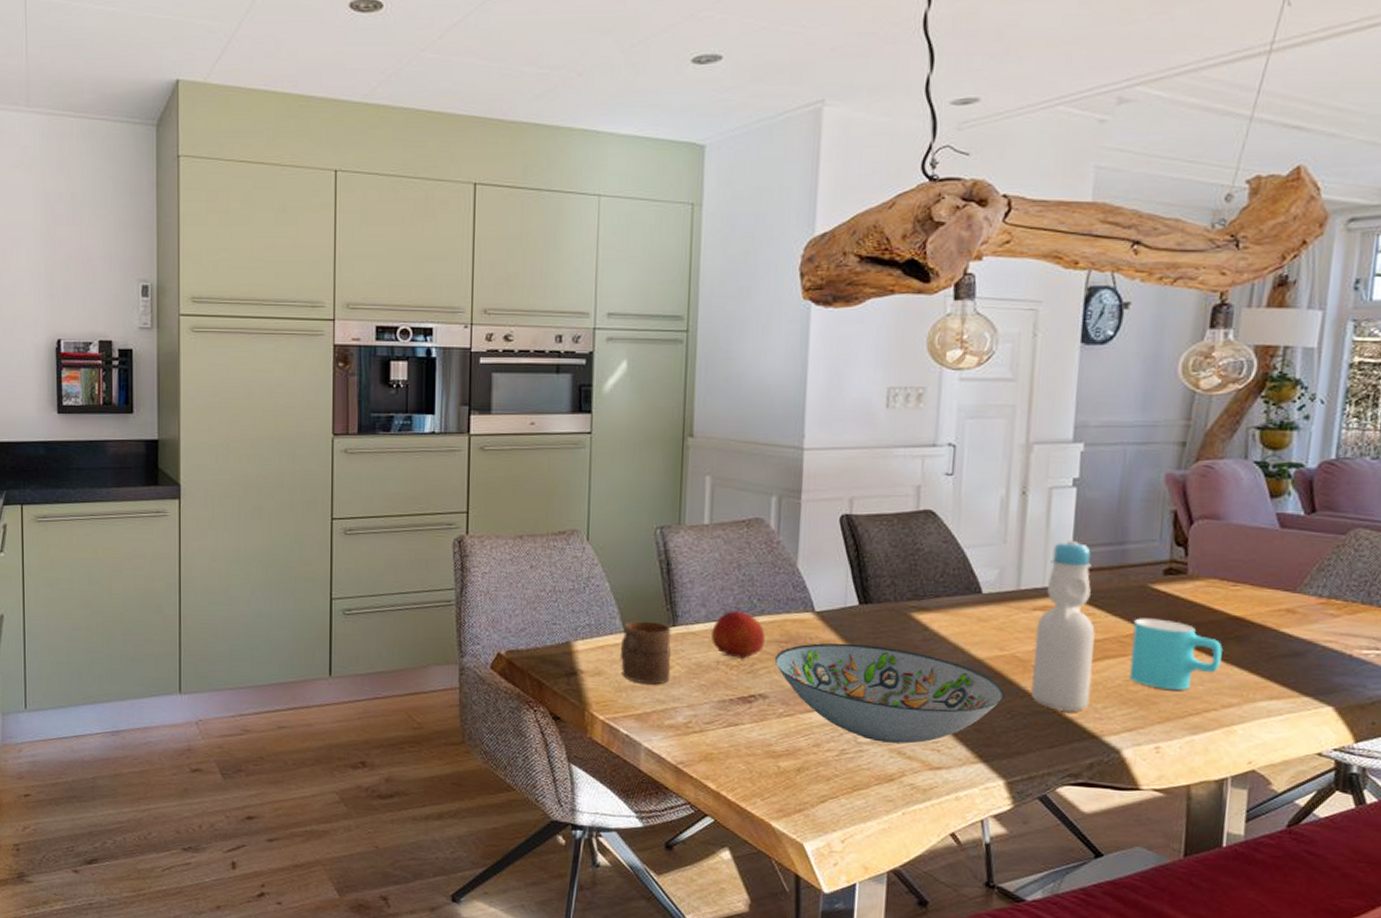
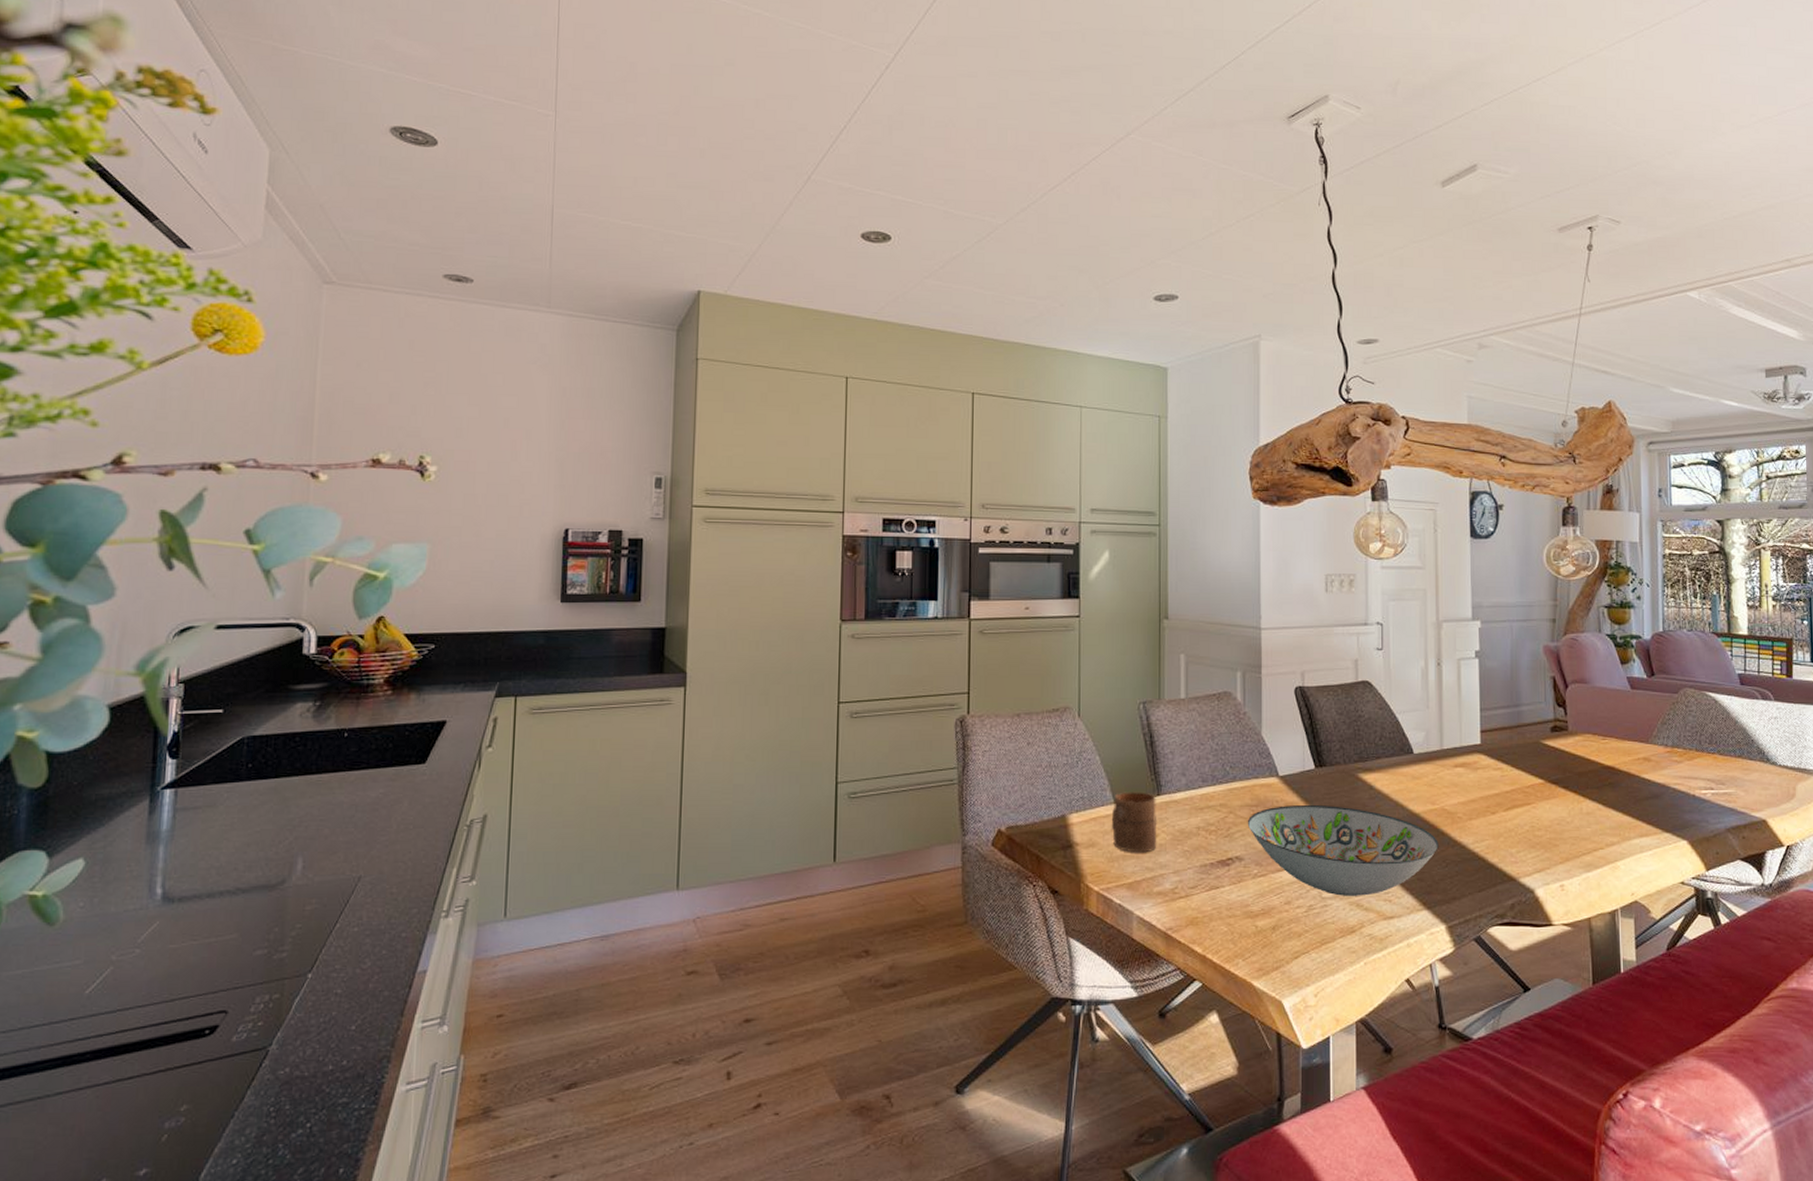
fruit: present [711,611,765,660] -> none [1192,778,1238,824]
bottle: present [1031,540,1095,712] -> none [1458,704,1506,858]
cup: present [1129,618,1223,690] -> none [1533,770,1601,832]

